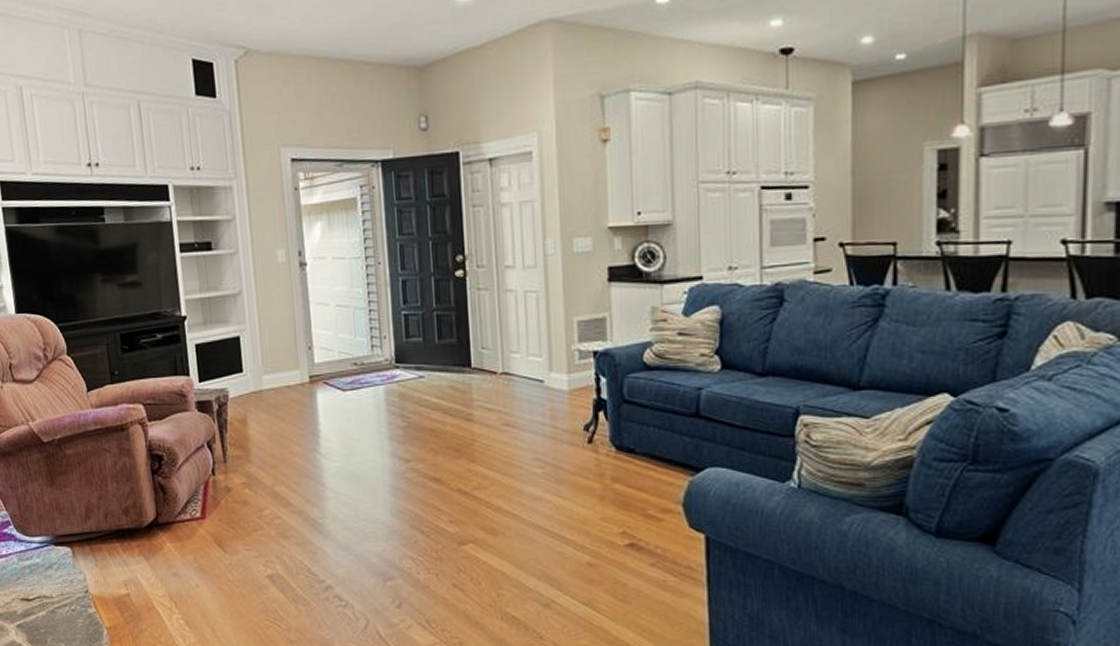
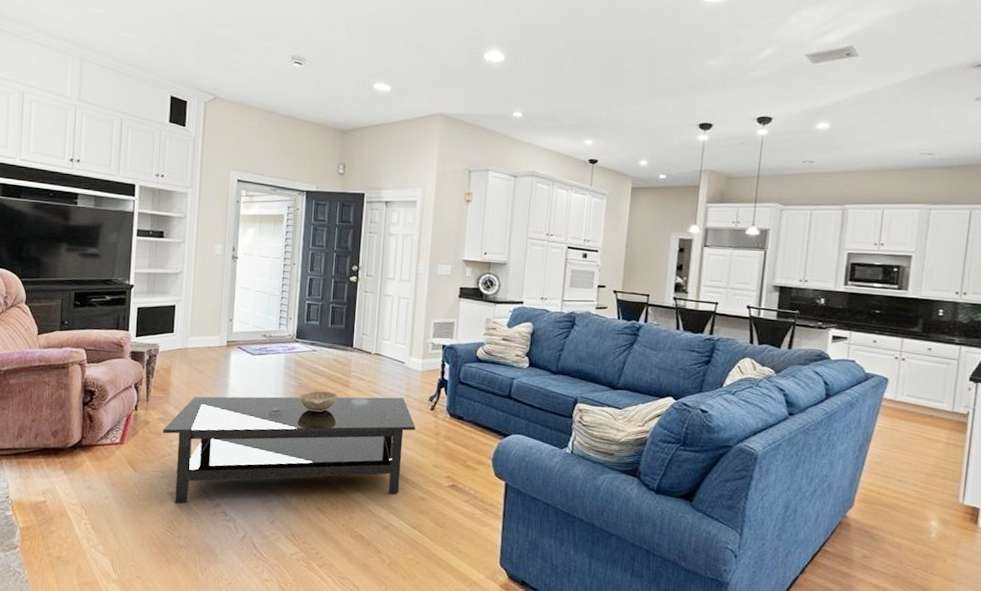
coffee table: none [249,430,570,589] -> present [163,396,416,504]
decorative bowl: none [410,429,461,459] -> present [299,390,338,413]

